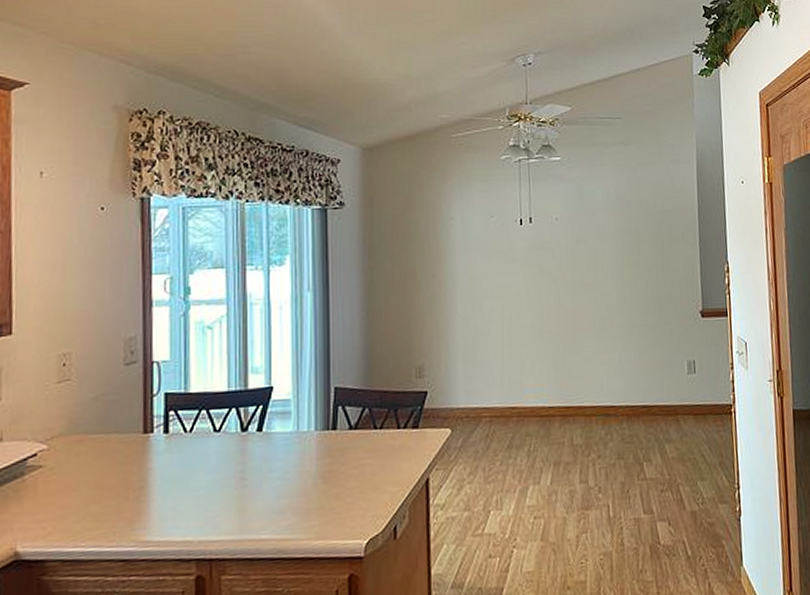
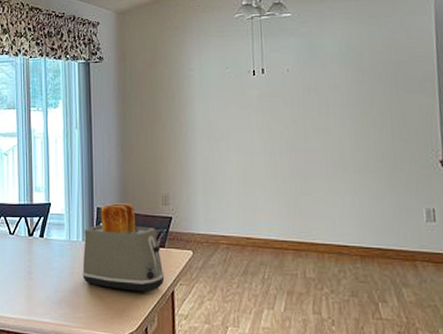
toaster: none [314,379,418,485] -> present [82,203,165,292]

